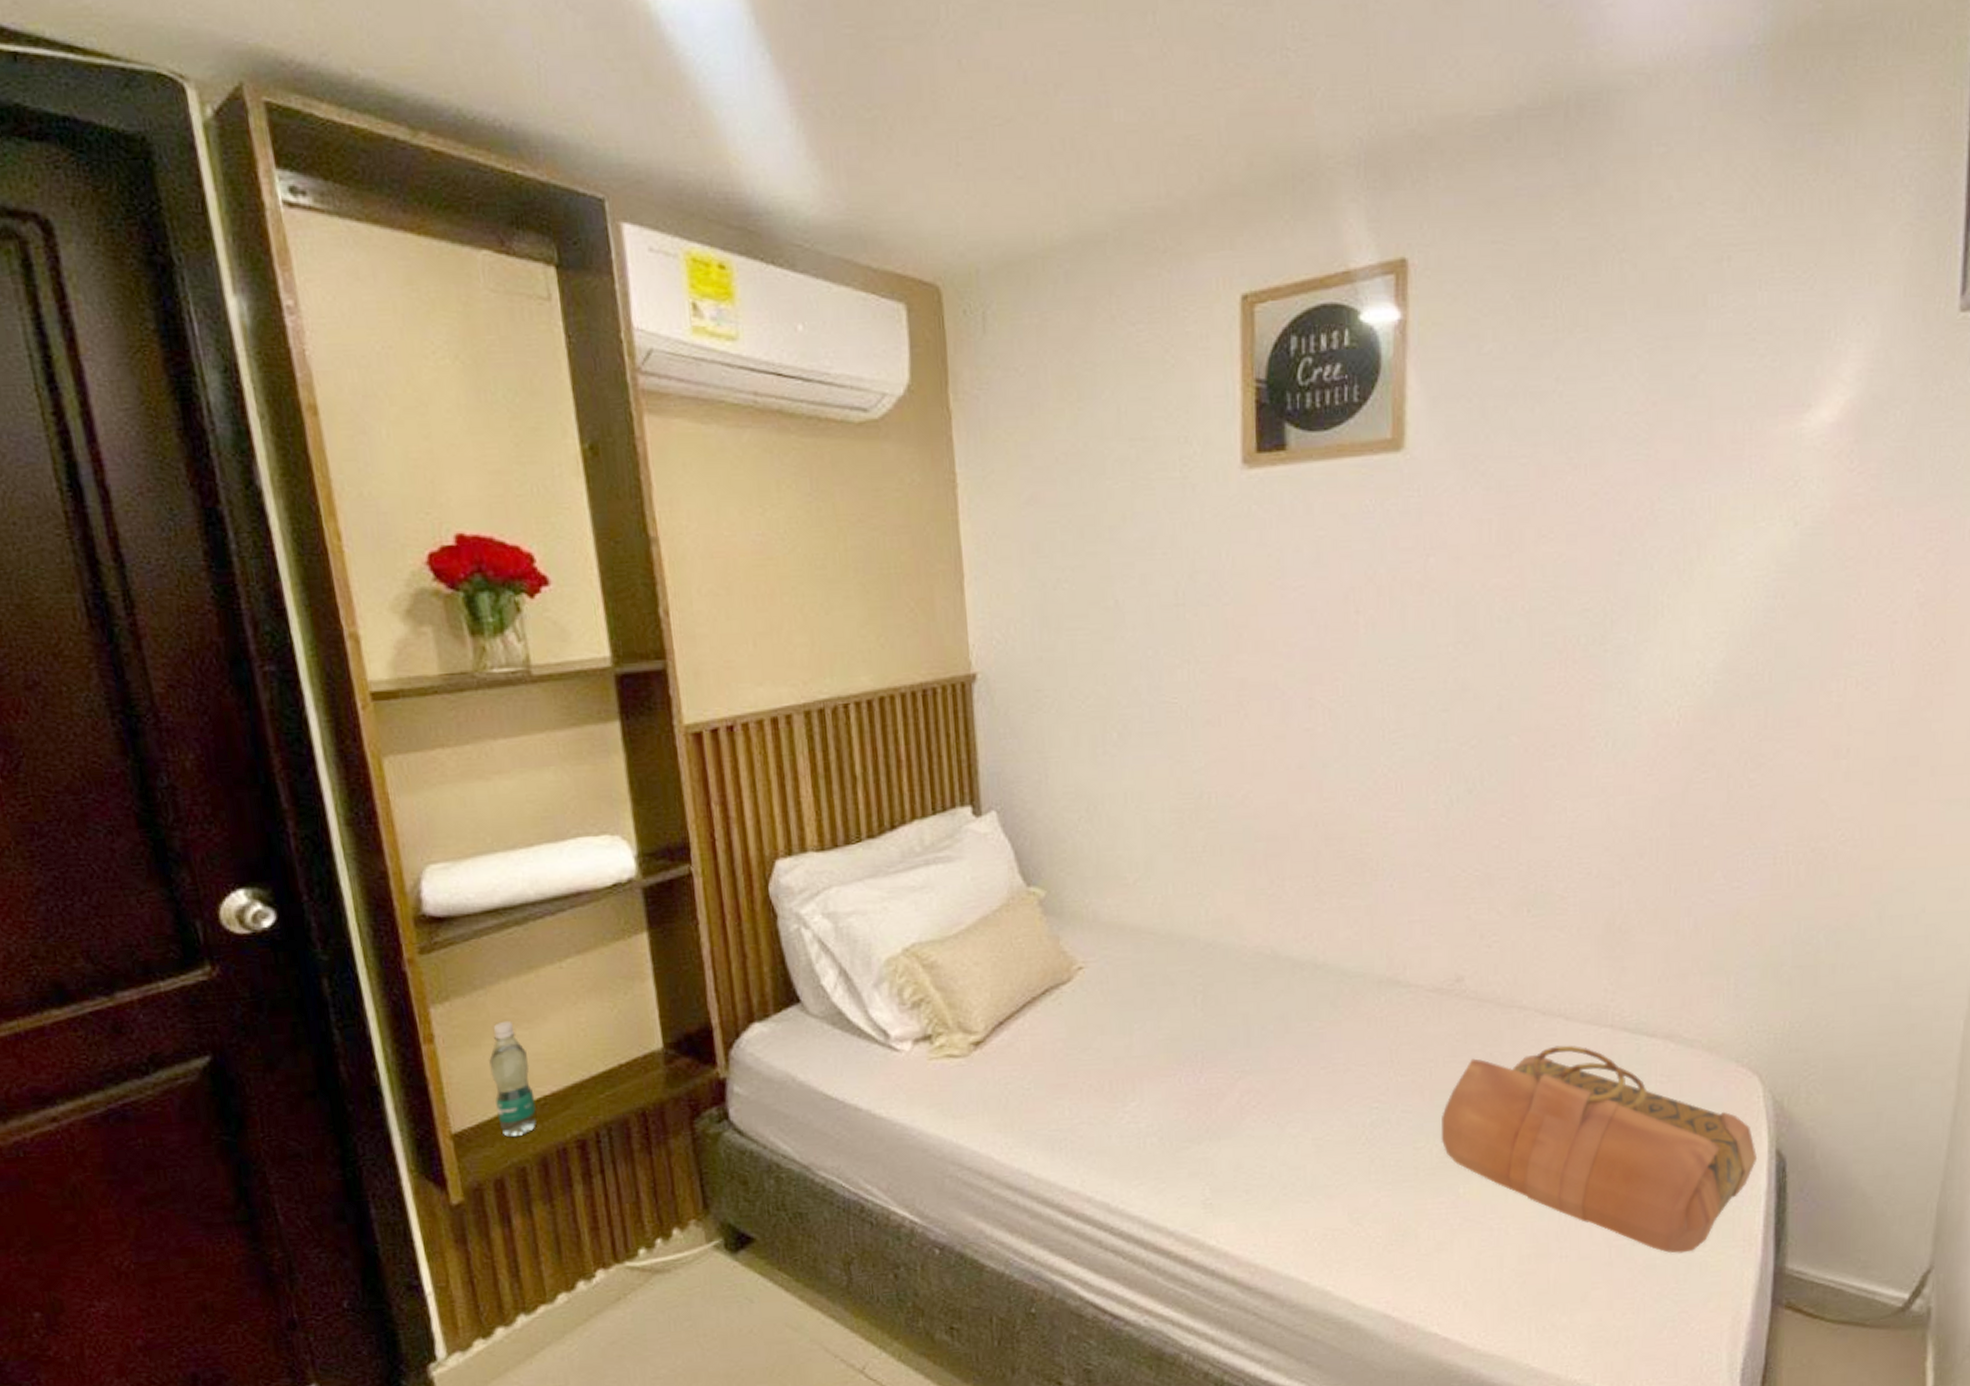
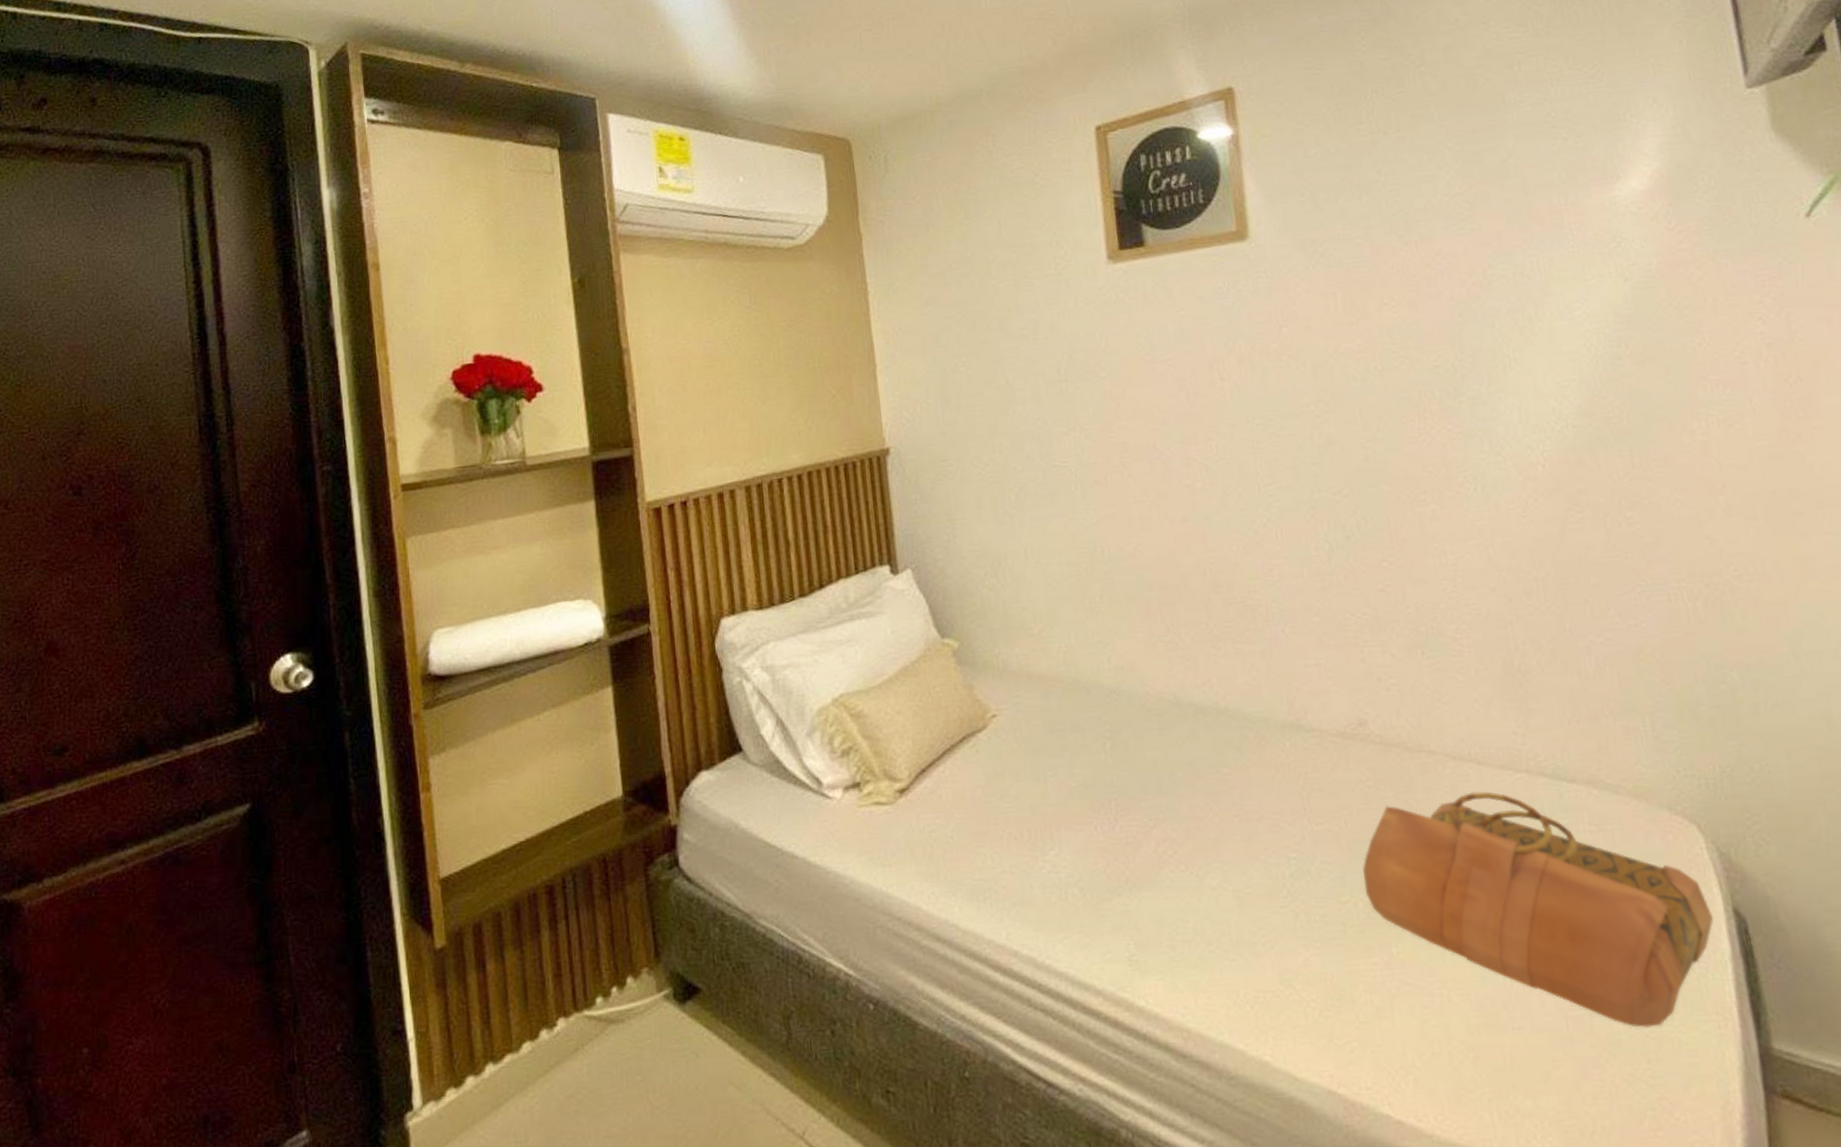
bottle: present [489,1020,537,1138] -> none [475,770,513,883]

